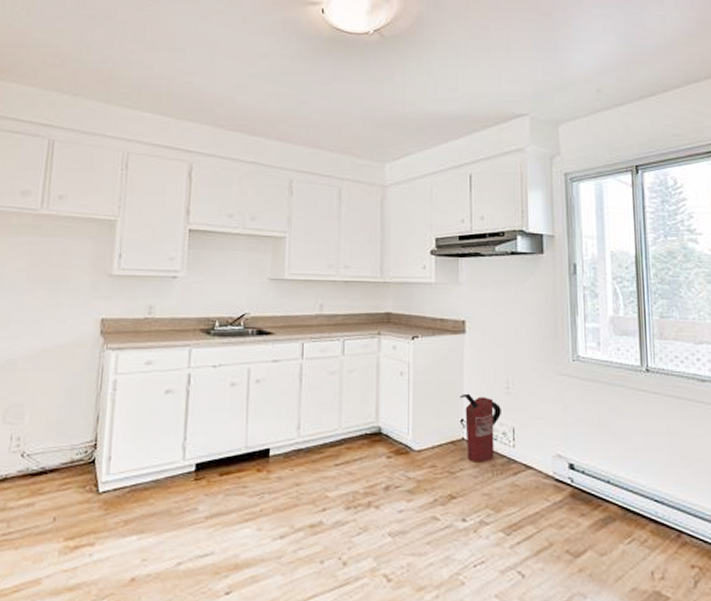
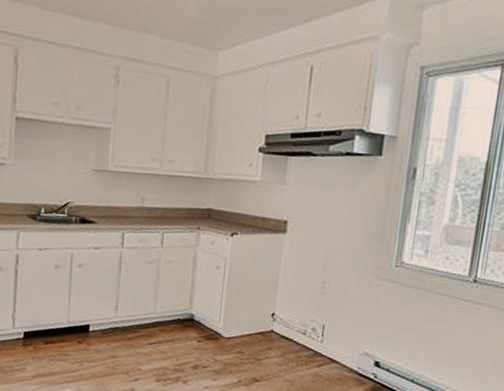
fire extinguisher: present [459,393,501,463] -> none [273,290,314,353]

